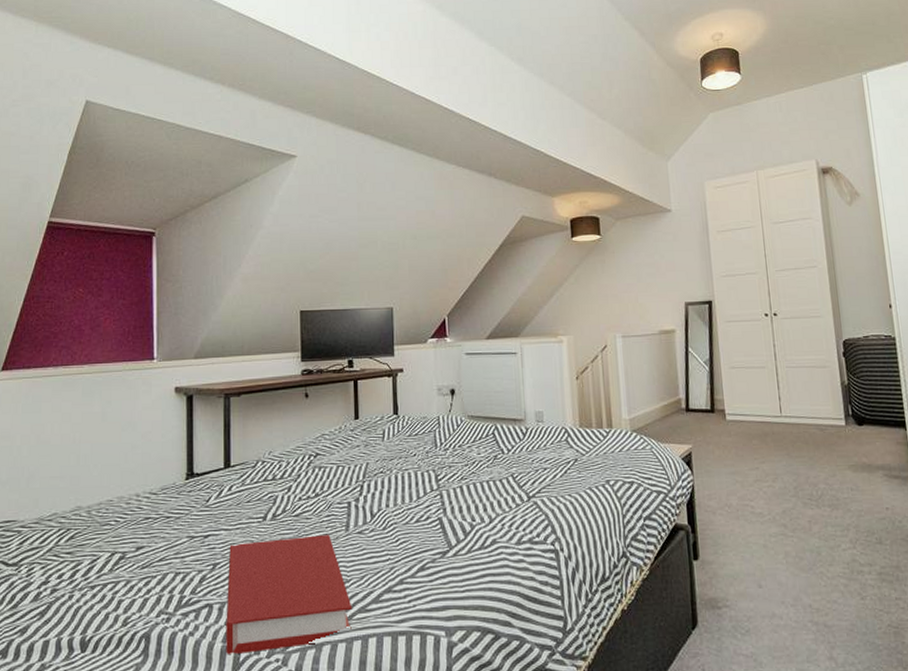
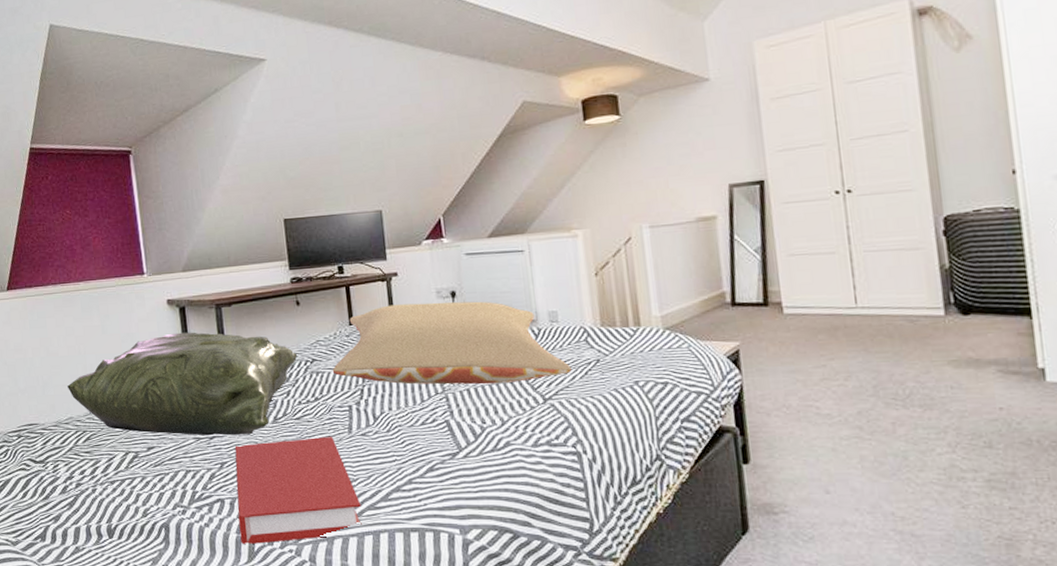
cushion: none [56,422,302,534] -> present [67,332,298,436]
pillow: none [334,399,553,482] -> present [332,301,572,385]

